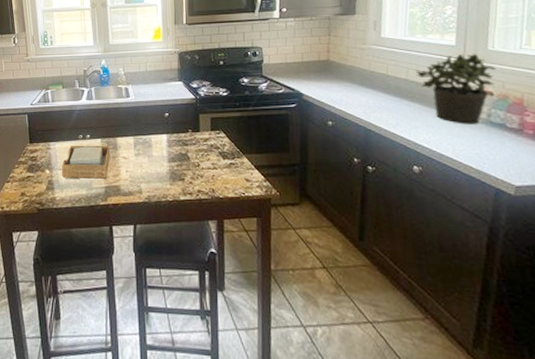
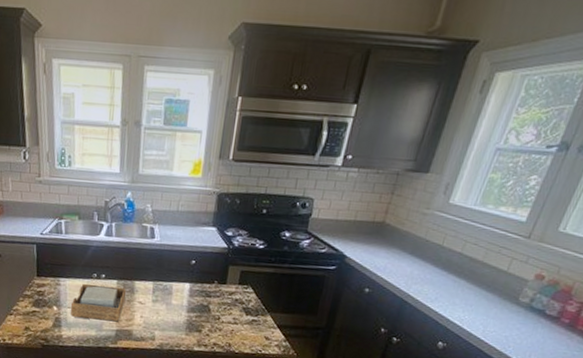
potted plant: present [415,54,497,125] -> none [473,232,559,308]

